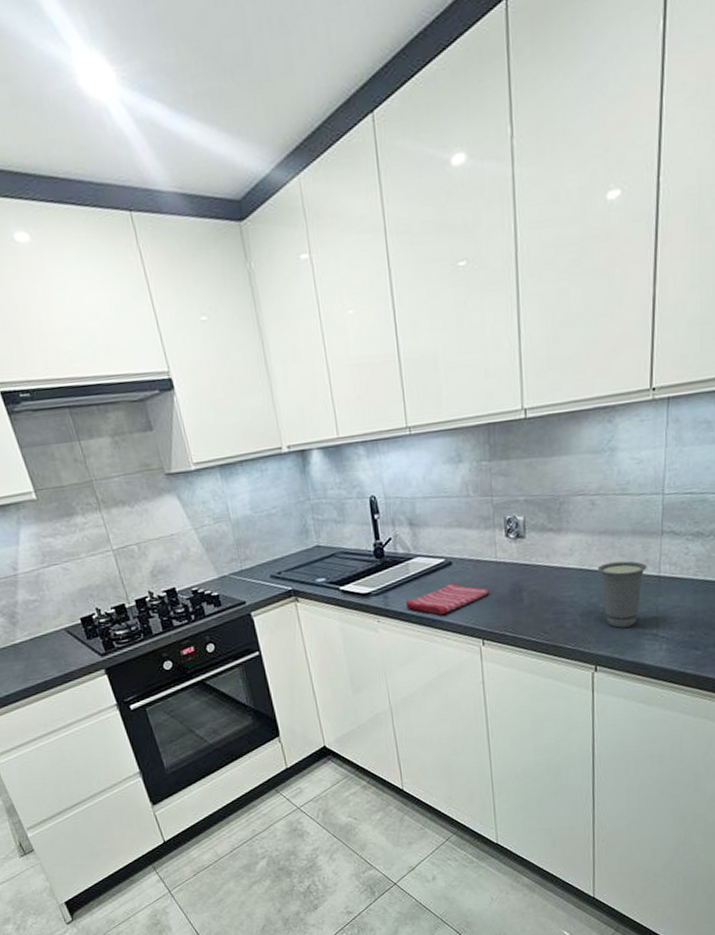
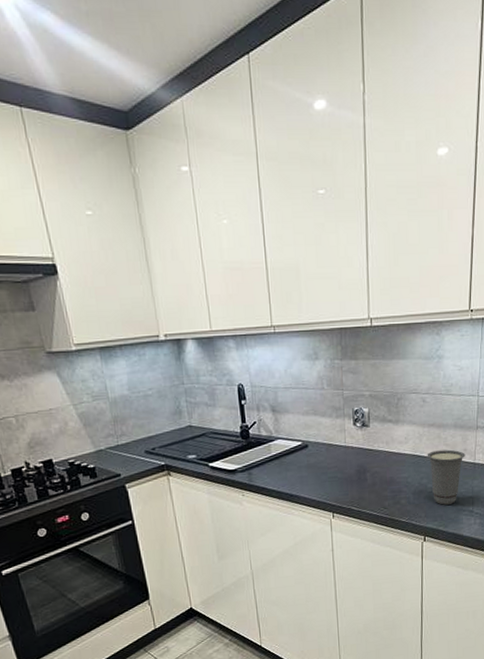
dish towel: present [405,583,491,615] -> none [267,463,340,491]

